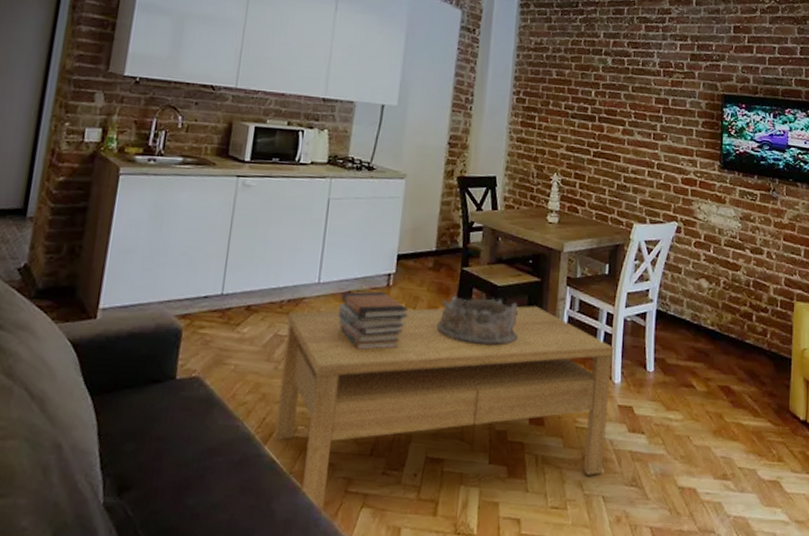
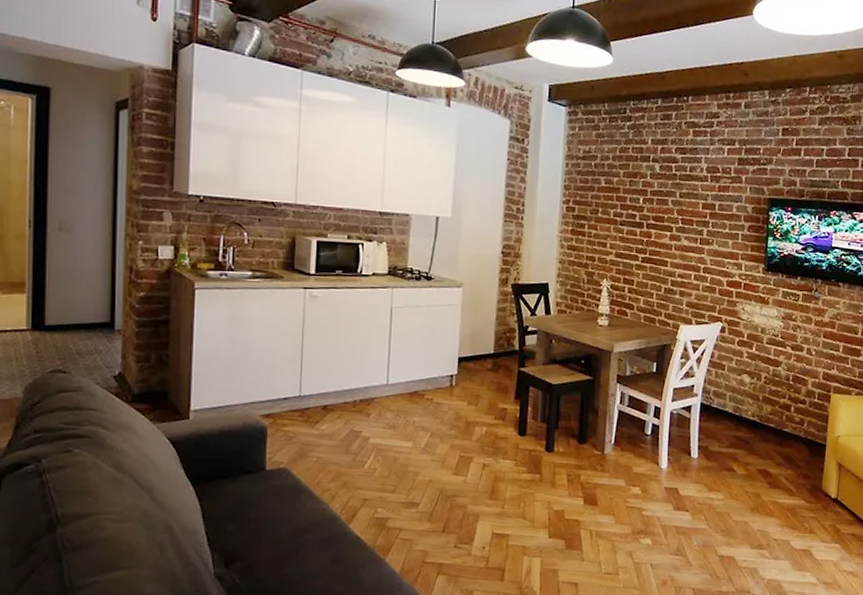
coffee table: present [275,306,614,510] -> none [358,401,661,577]
book stack: present [338,291,408,351] -> none [407,391,470,444]
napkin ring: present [437,296,519,346] -> none [498,394,573,437]

